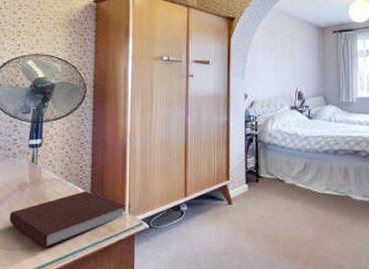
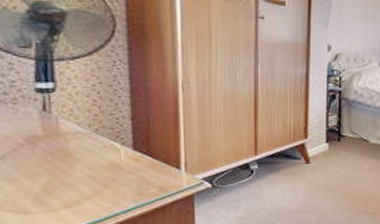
notebook: present [9,191,126,249] -> none [17,147,182,211]

